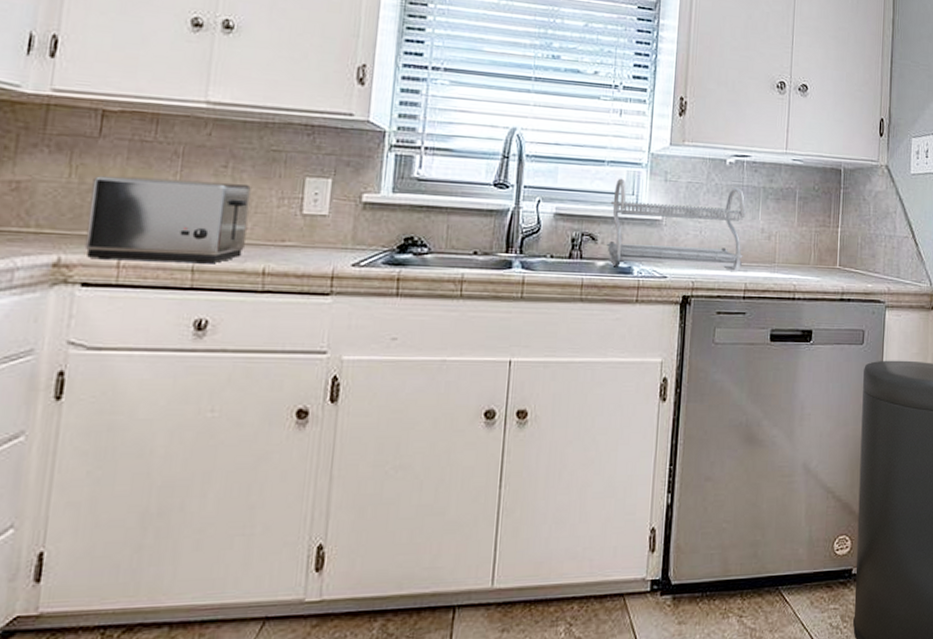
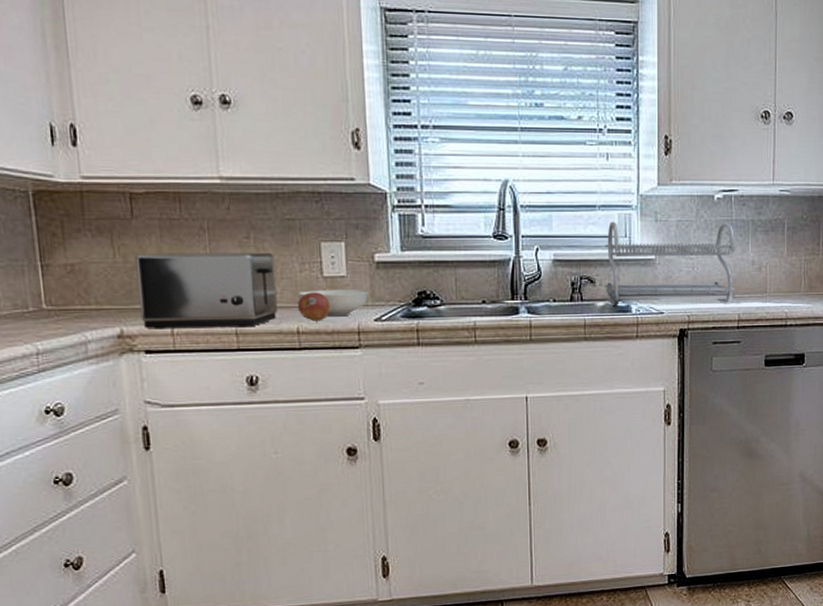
fruit: none [267,229,306,263] -> present [297,292,332,322]
bowl: none [269,228,351,259] -> present [296,289,370,317]

